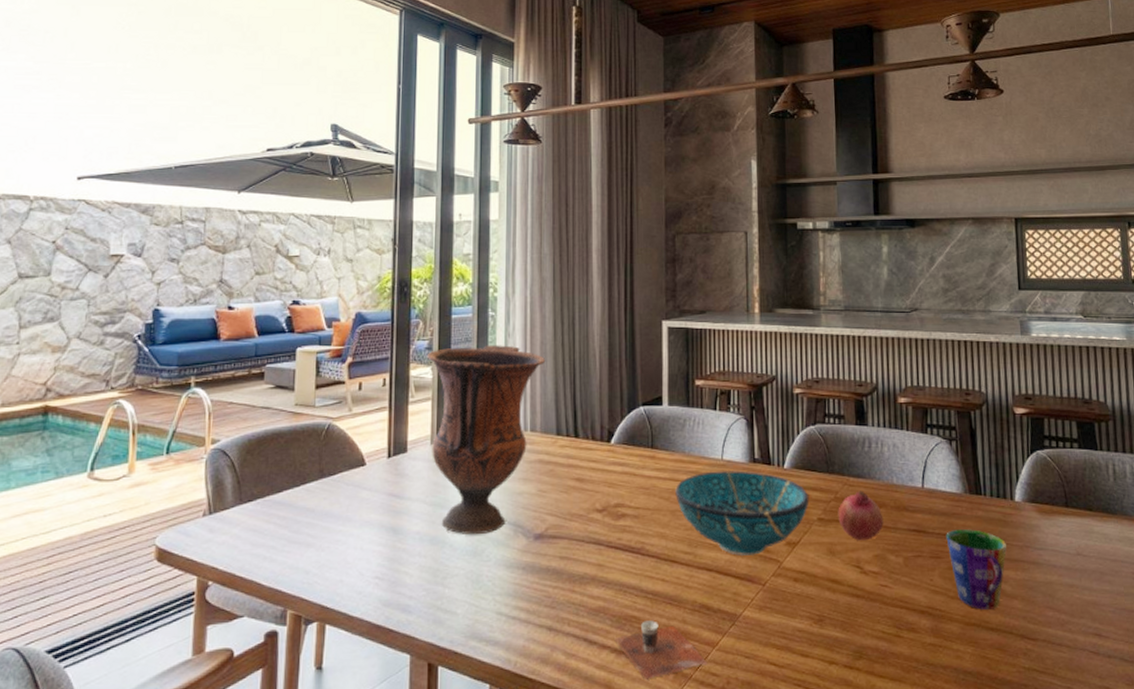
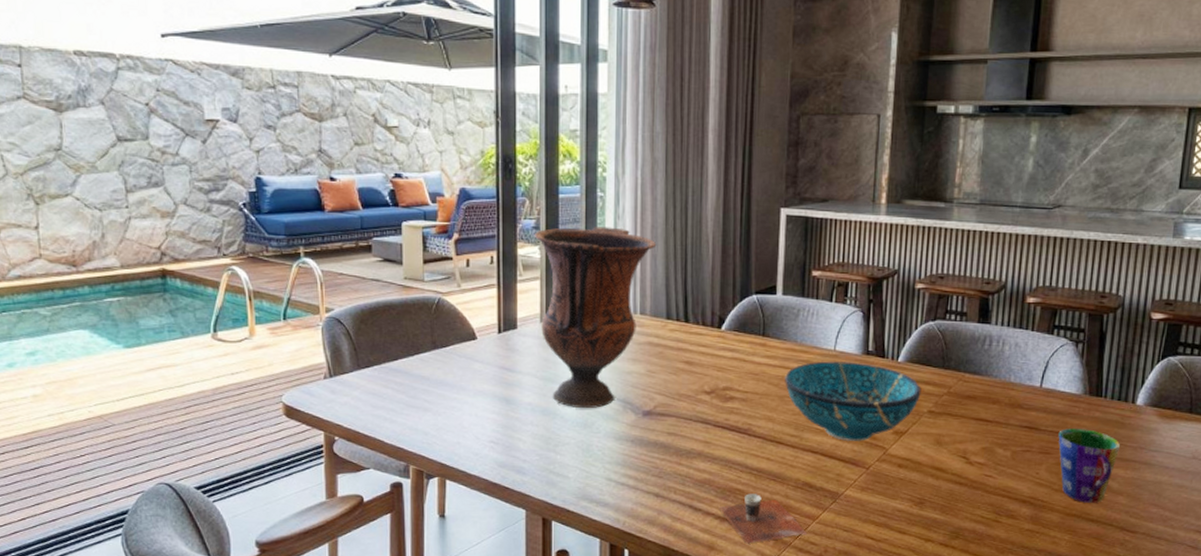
fruit: present [838,491,884,541] -> none [949,387,996,434]

